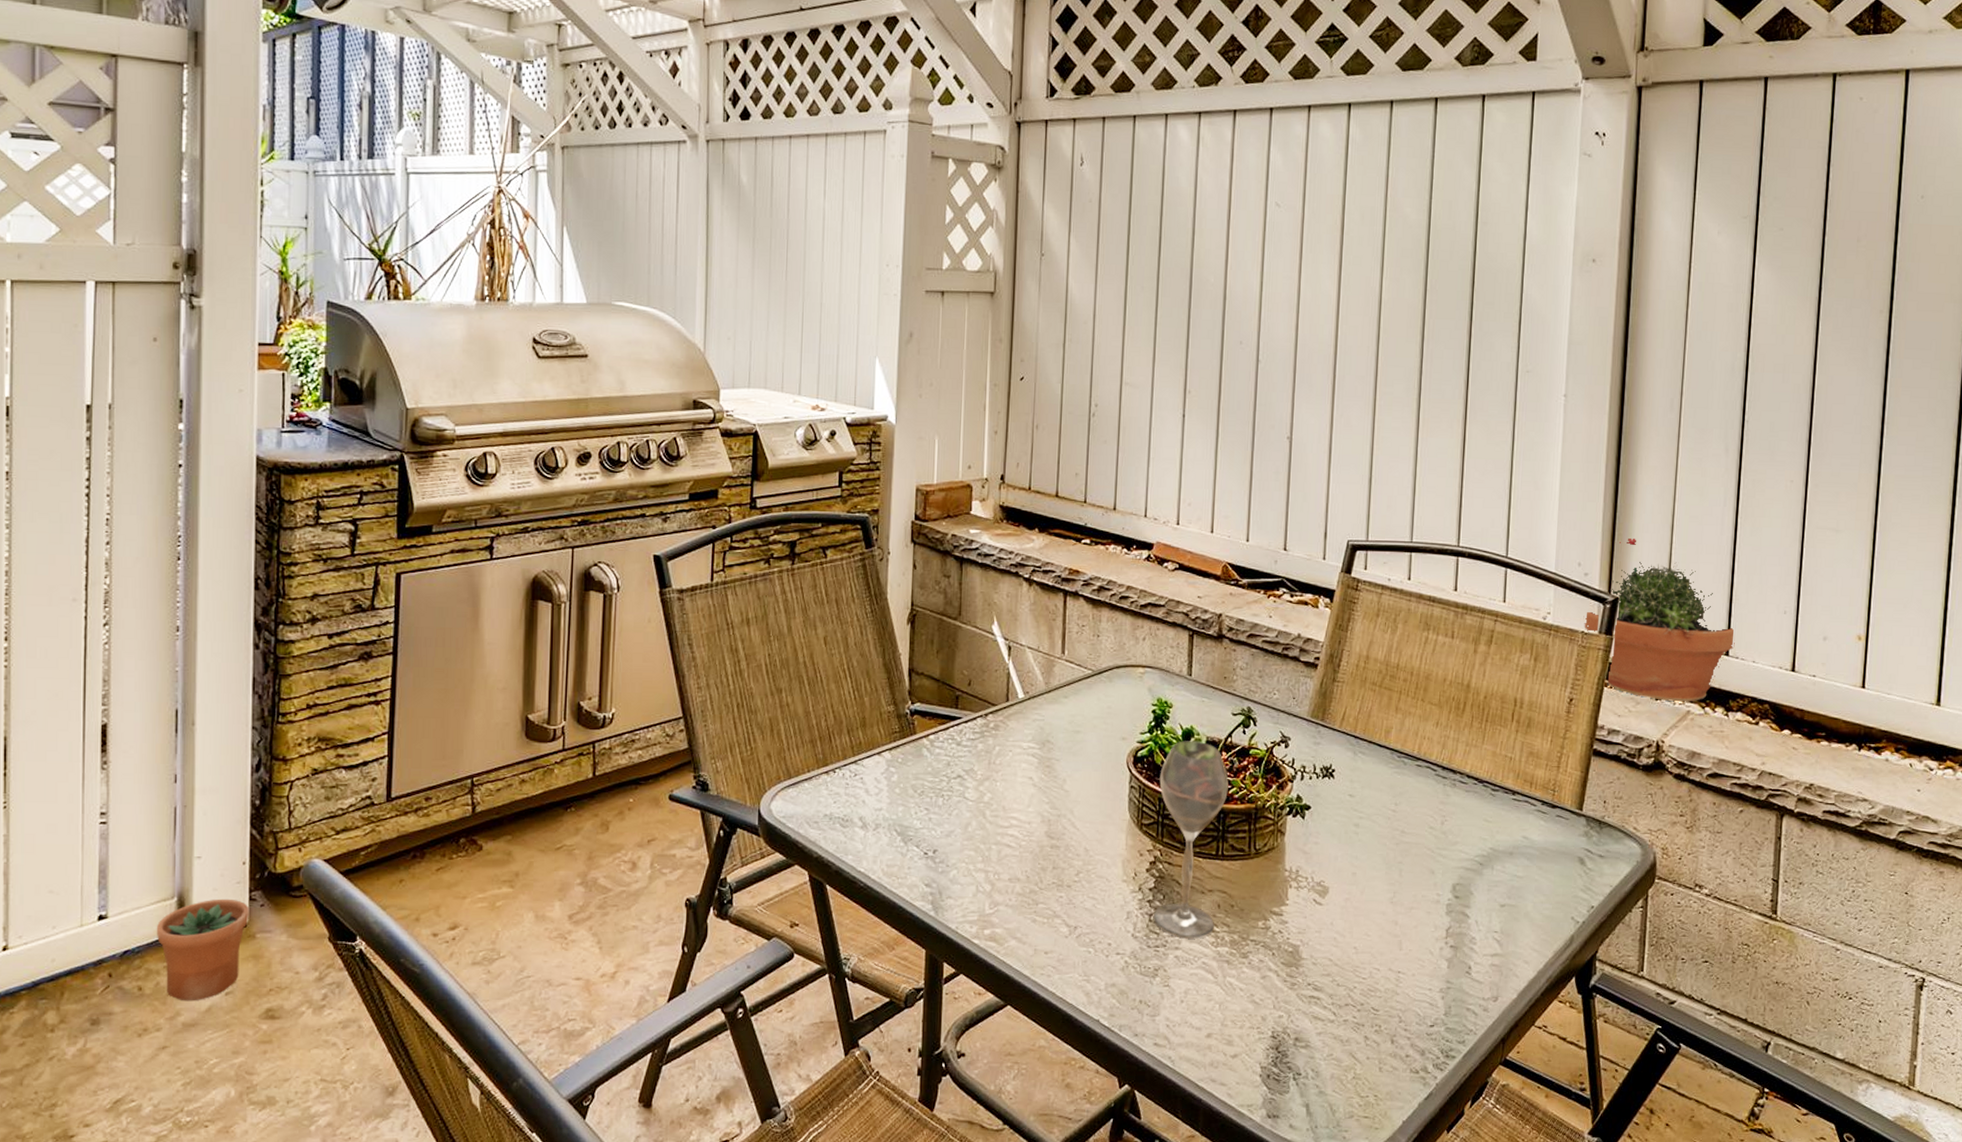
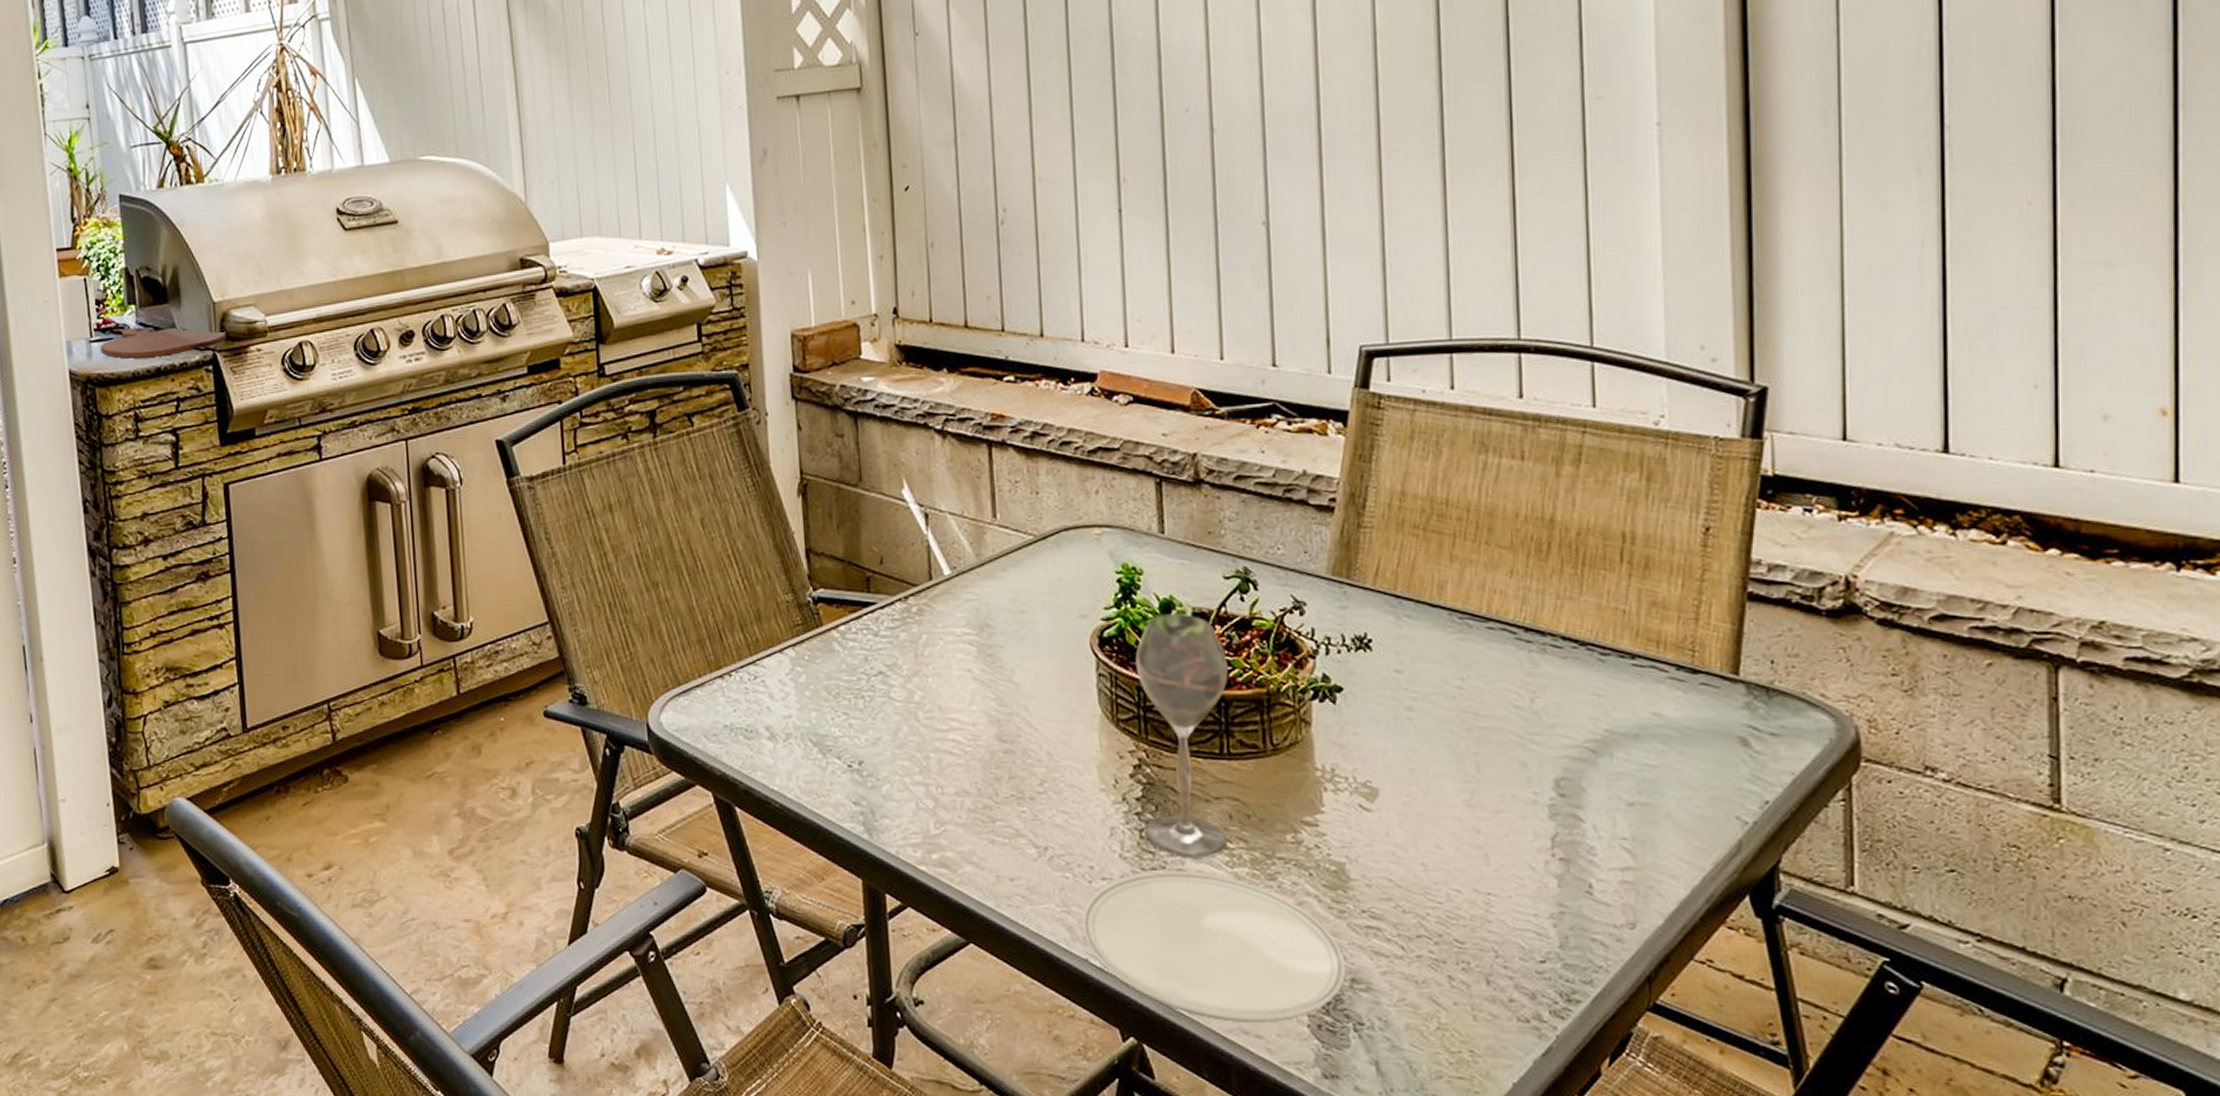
planter: present [156,898,250,1001] -> none [31,842,120,951]
cutting board: none [291,422,415,452] -> present [100,326,227,359]
plate: none [1097,948,1292,1072] -> present [1081,870,1346,1022]
potted cactus: present [1583,539,1735,702] -> none [1715,306,1957,522]

